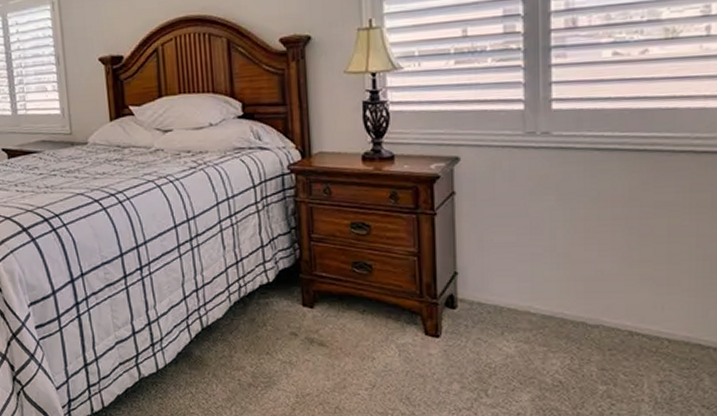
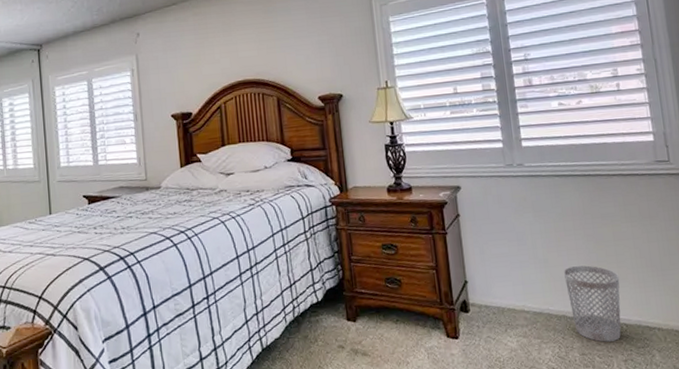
wastebasket: none [589,264,668,358] -> present [563,265,621,342]

